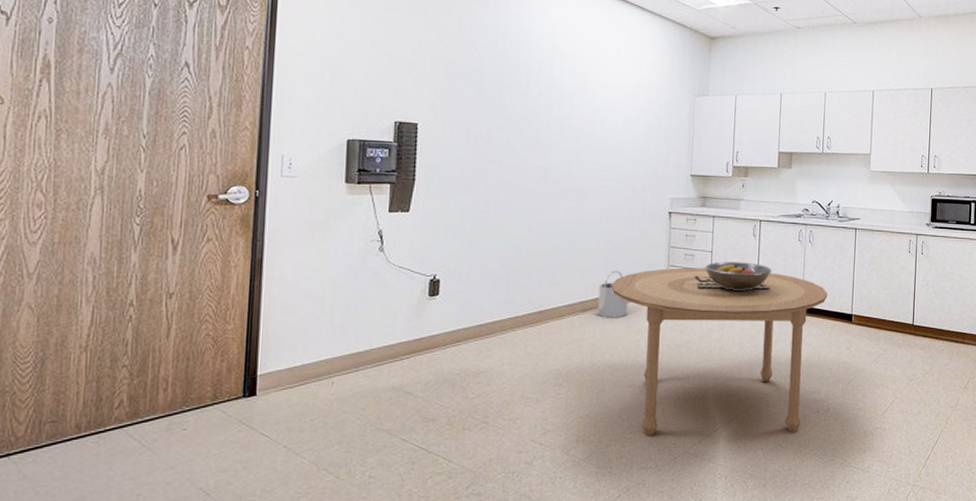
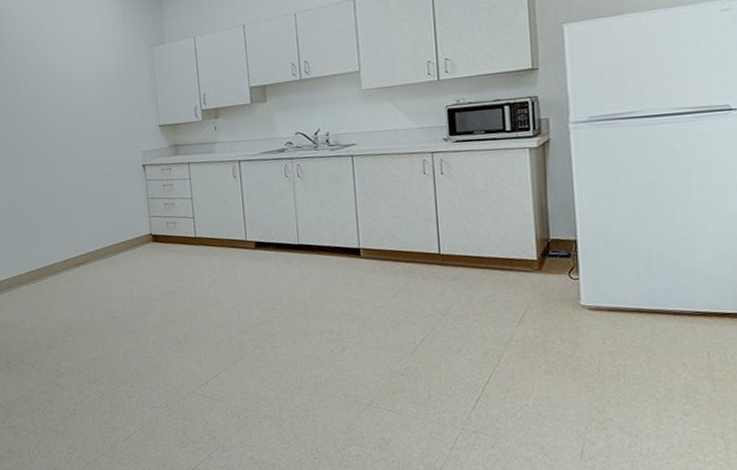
bucket: present [597,270,628,318] -> none [87,225,117,271]
dining table: present [611,267,827,436] -> none [98,212,327,378]
fruit bowl: present [705,262,772,290] -> none [187,205,260,235]

